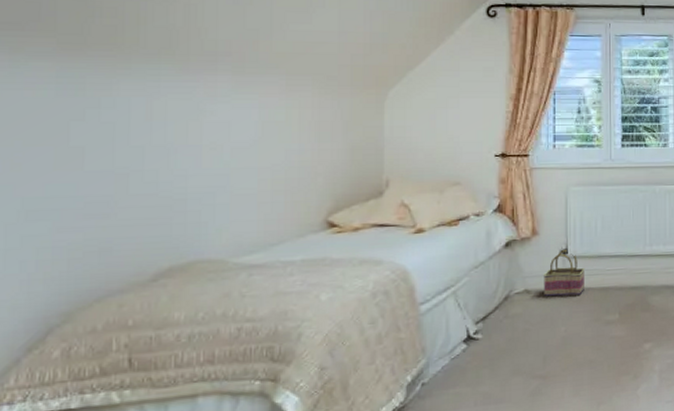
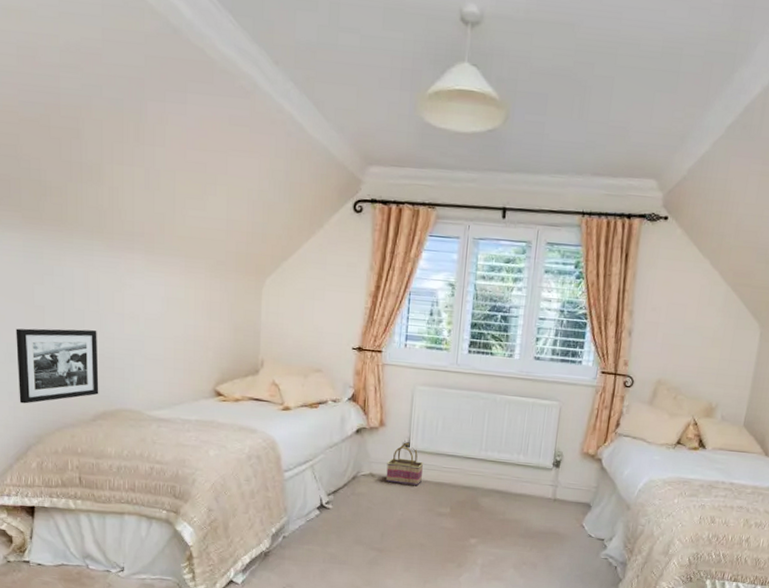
picture frame: none [37,169,164,274] -> present [15,328,99,404]

